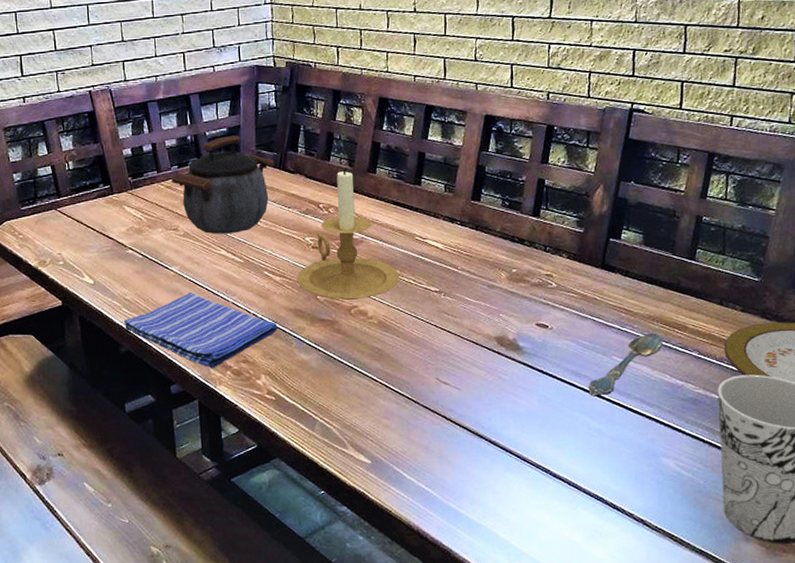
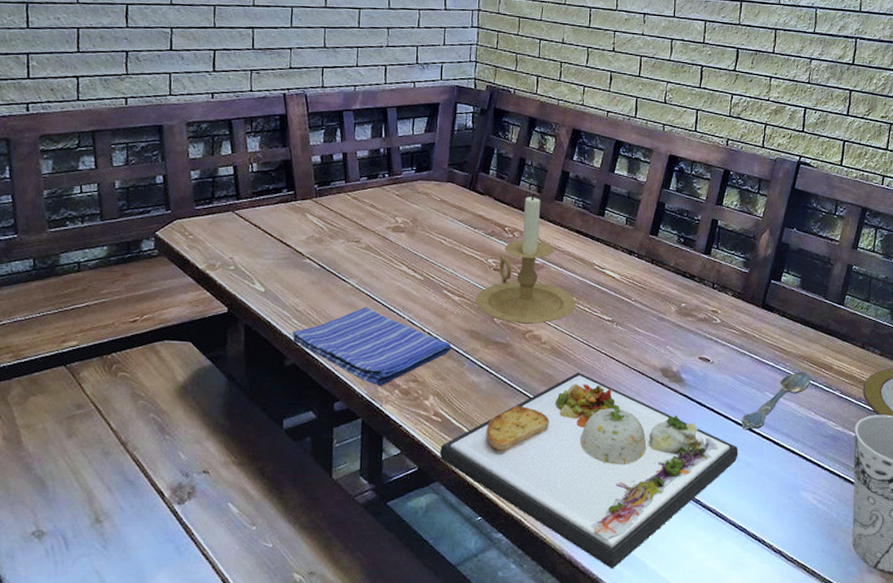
kettle: present [171,135,275,234] -> none [358,151,465,250]
dinner plate: none [276,345,588,540] -> present [439,372,738,569]

